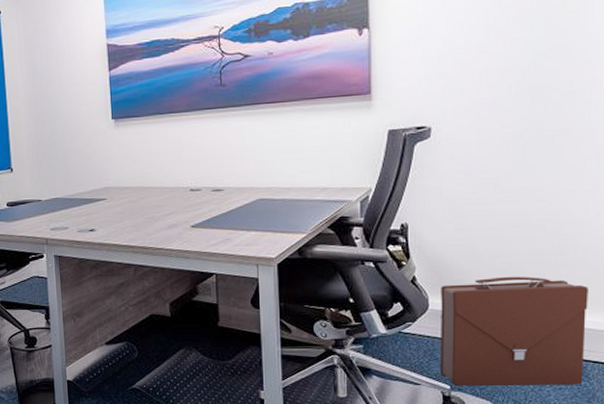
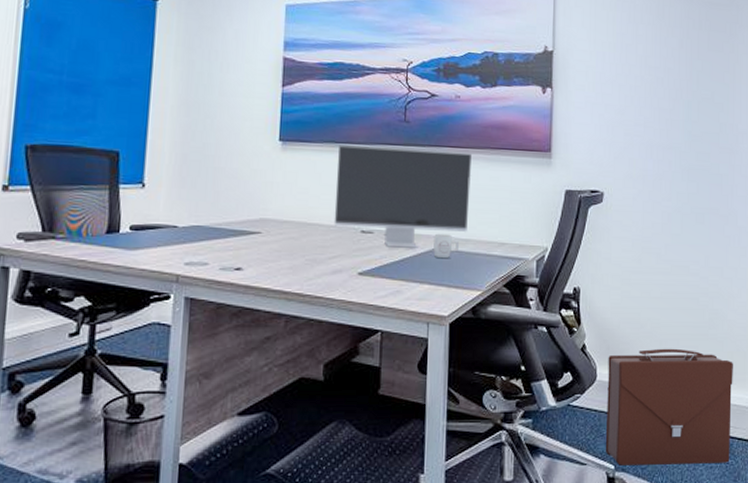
monitor: none [163,106,289,201] -> present [333,145,471,248]
mug: none [257,184,281,208] -> present [433,233,459,259]

